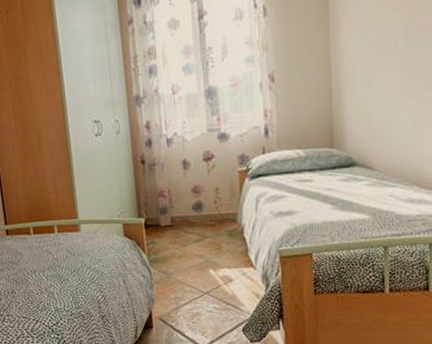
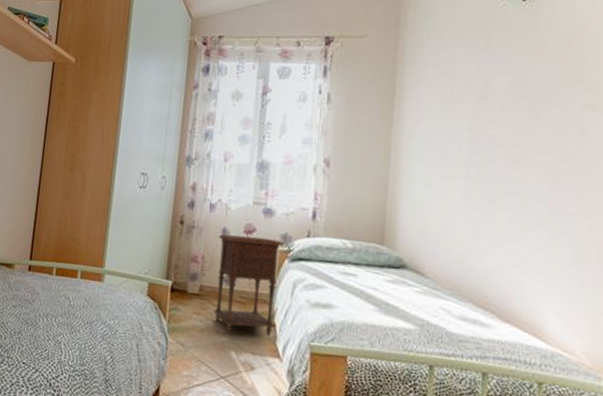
nightstand: none [181,161,246,256] -> present [213,234,283,337]

